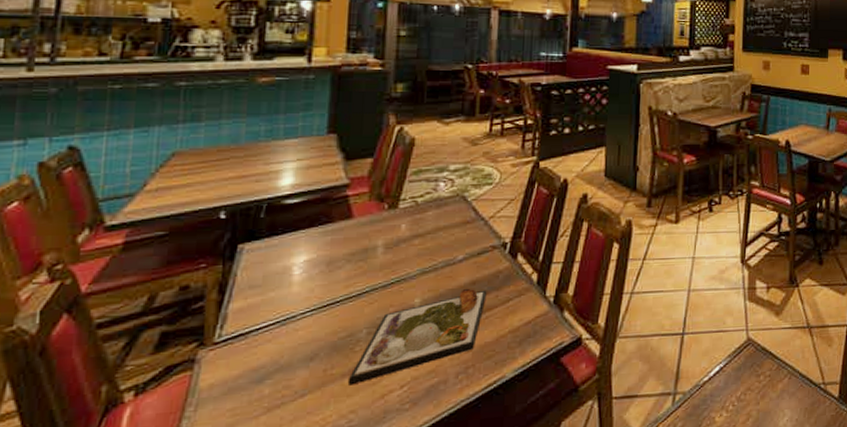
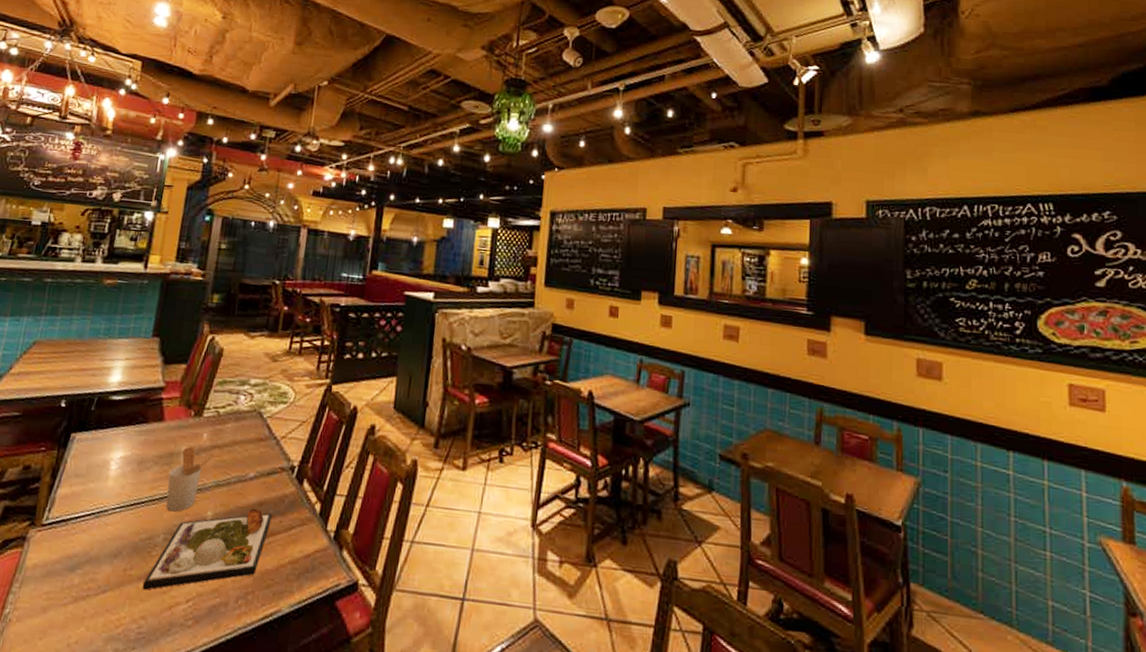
utensil holder: none [365,236,421,306] -> present [166,446,219,512]

